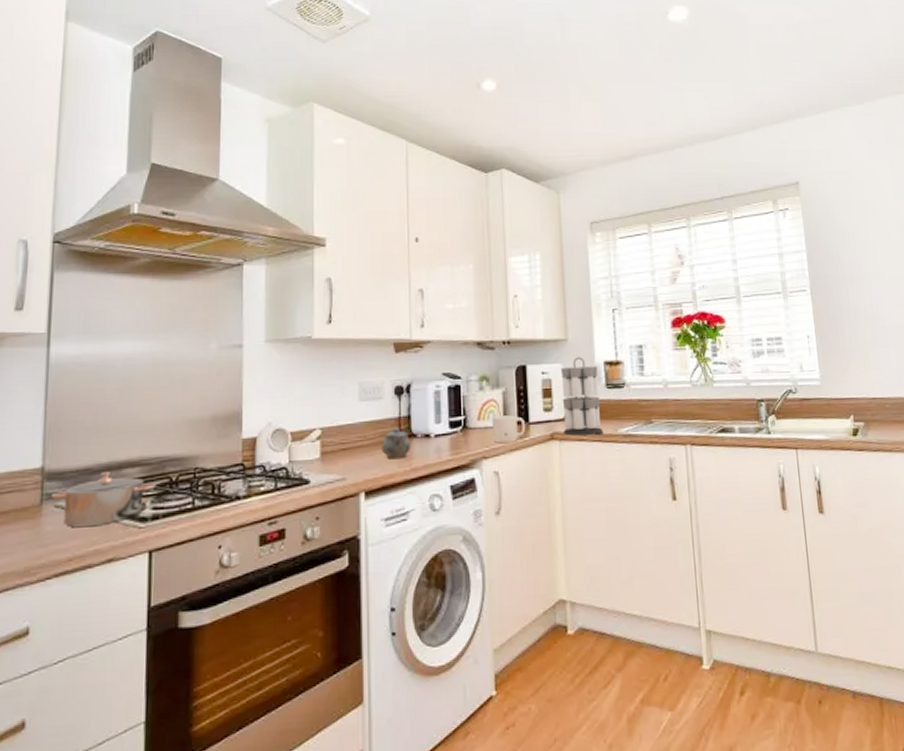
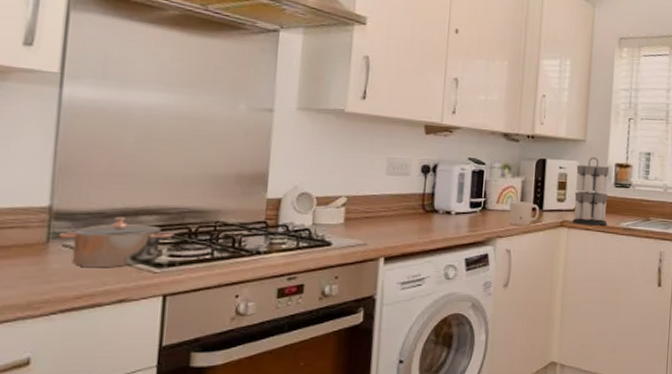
teapot: present [382,427,411,459] -> none [404,202,432,231]

